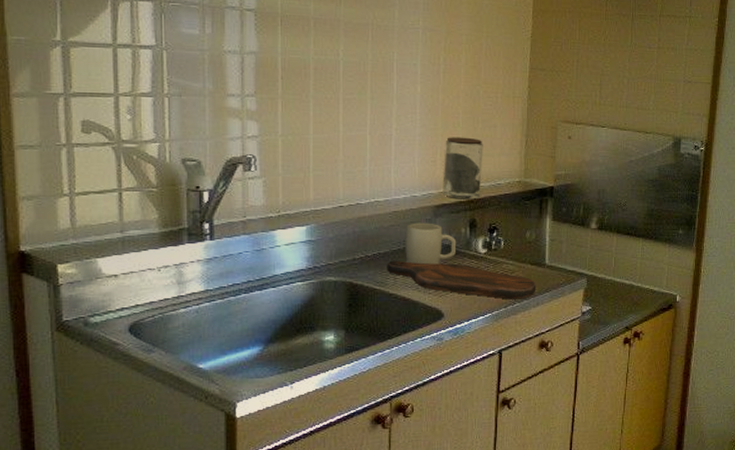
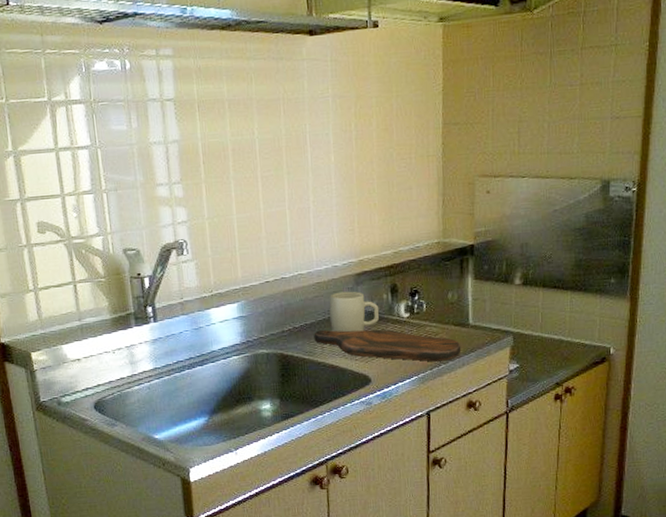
jar: present [442,137,483,200] -> none [361,202,400,266]

